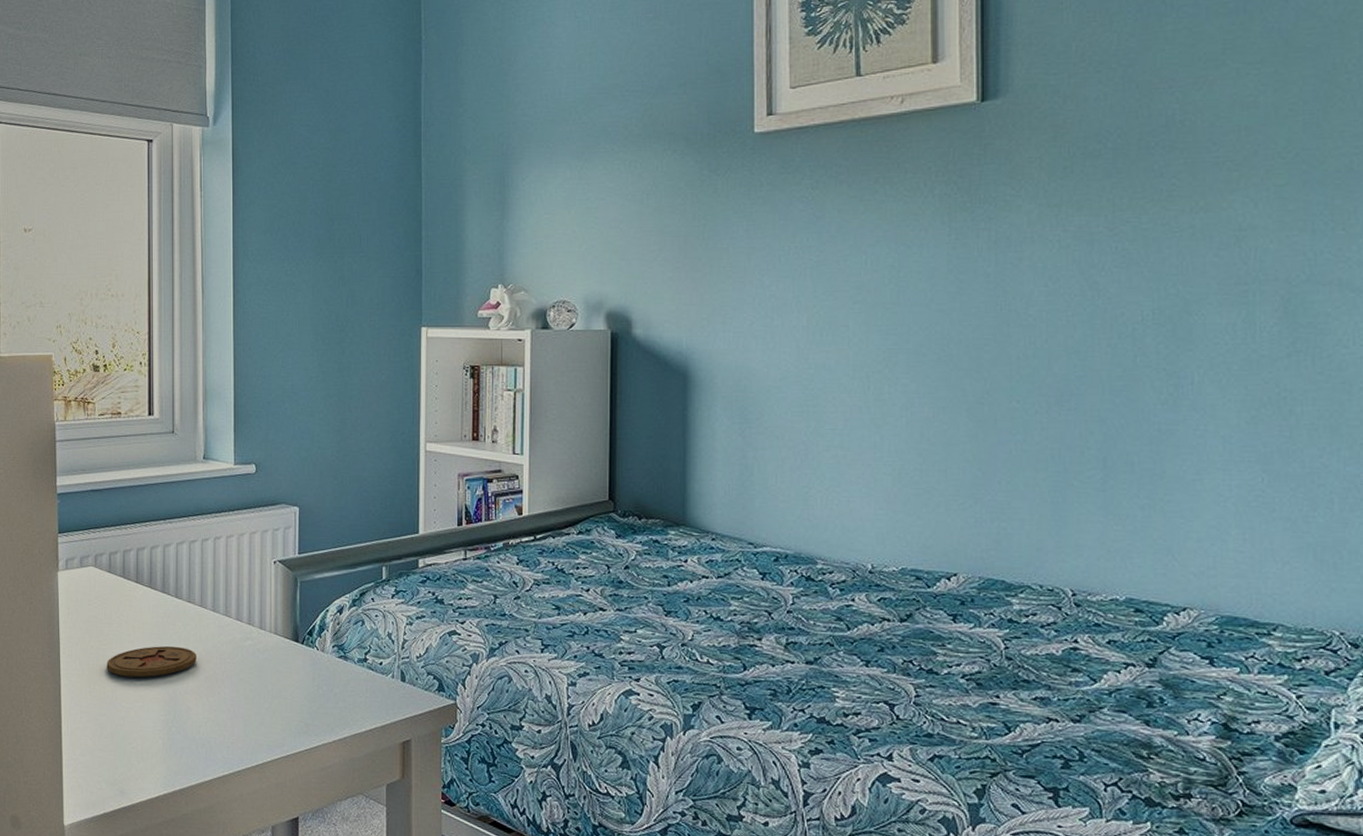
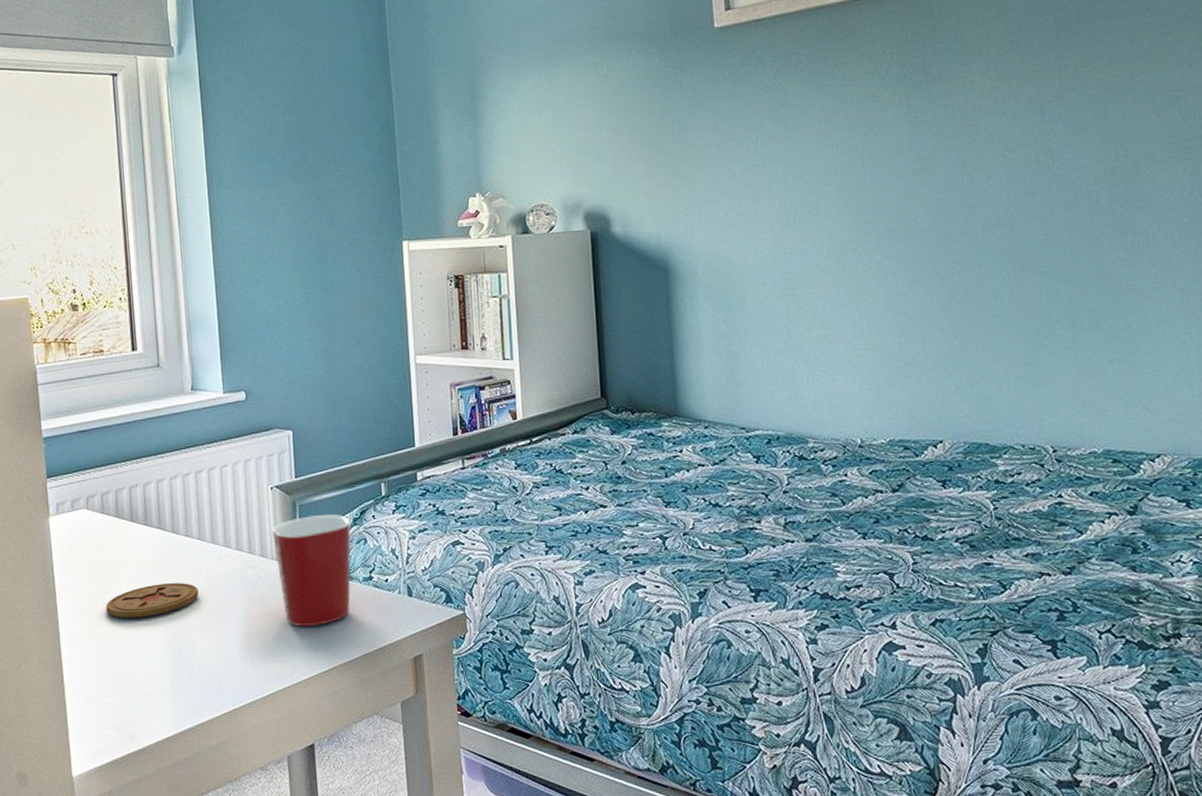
mug: none [273,592,349,702] -> present [272,513,351,627]

